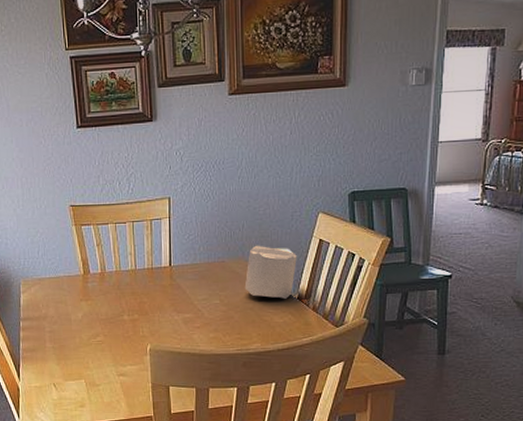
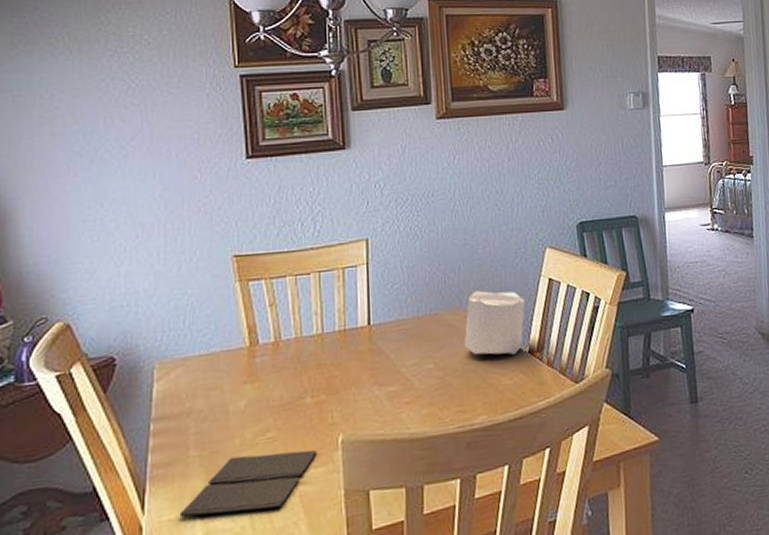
notebook: none [42,351,133,390] -> present [179,449,318,517]

